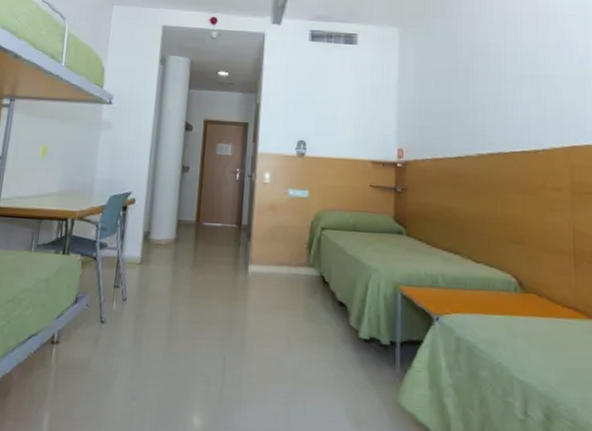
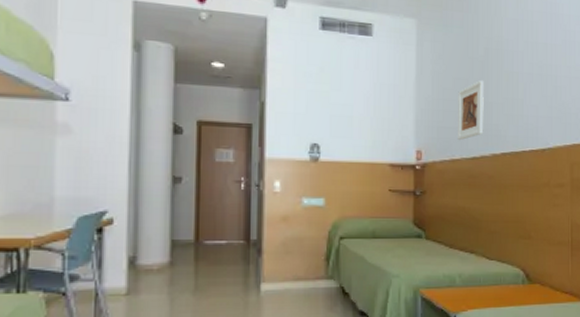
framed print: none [439,82,469,139] -> present [457,81,484,140]

